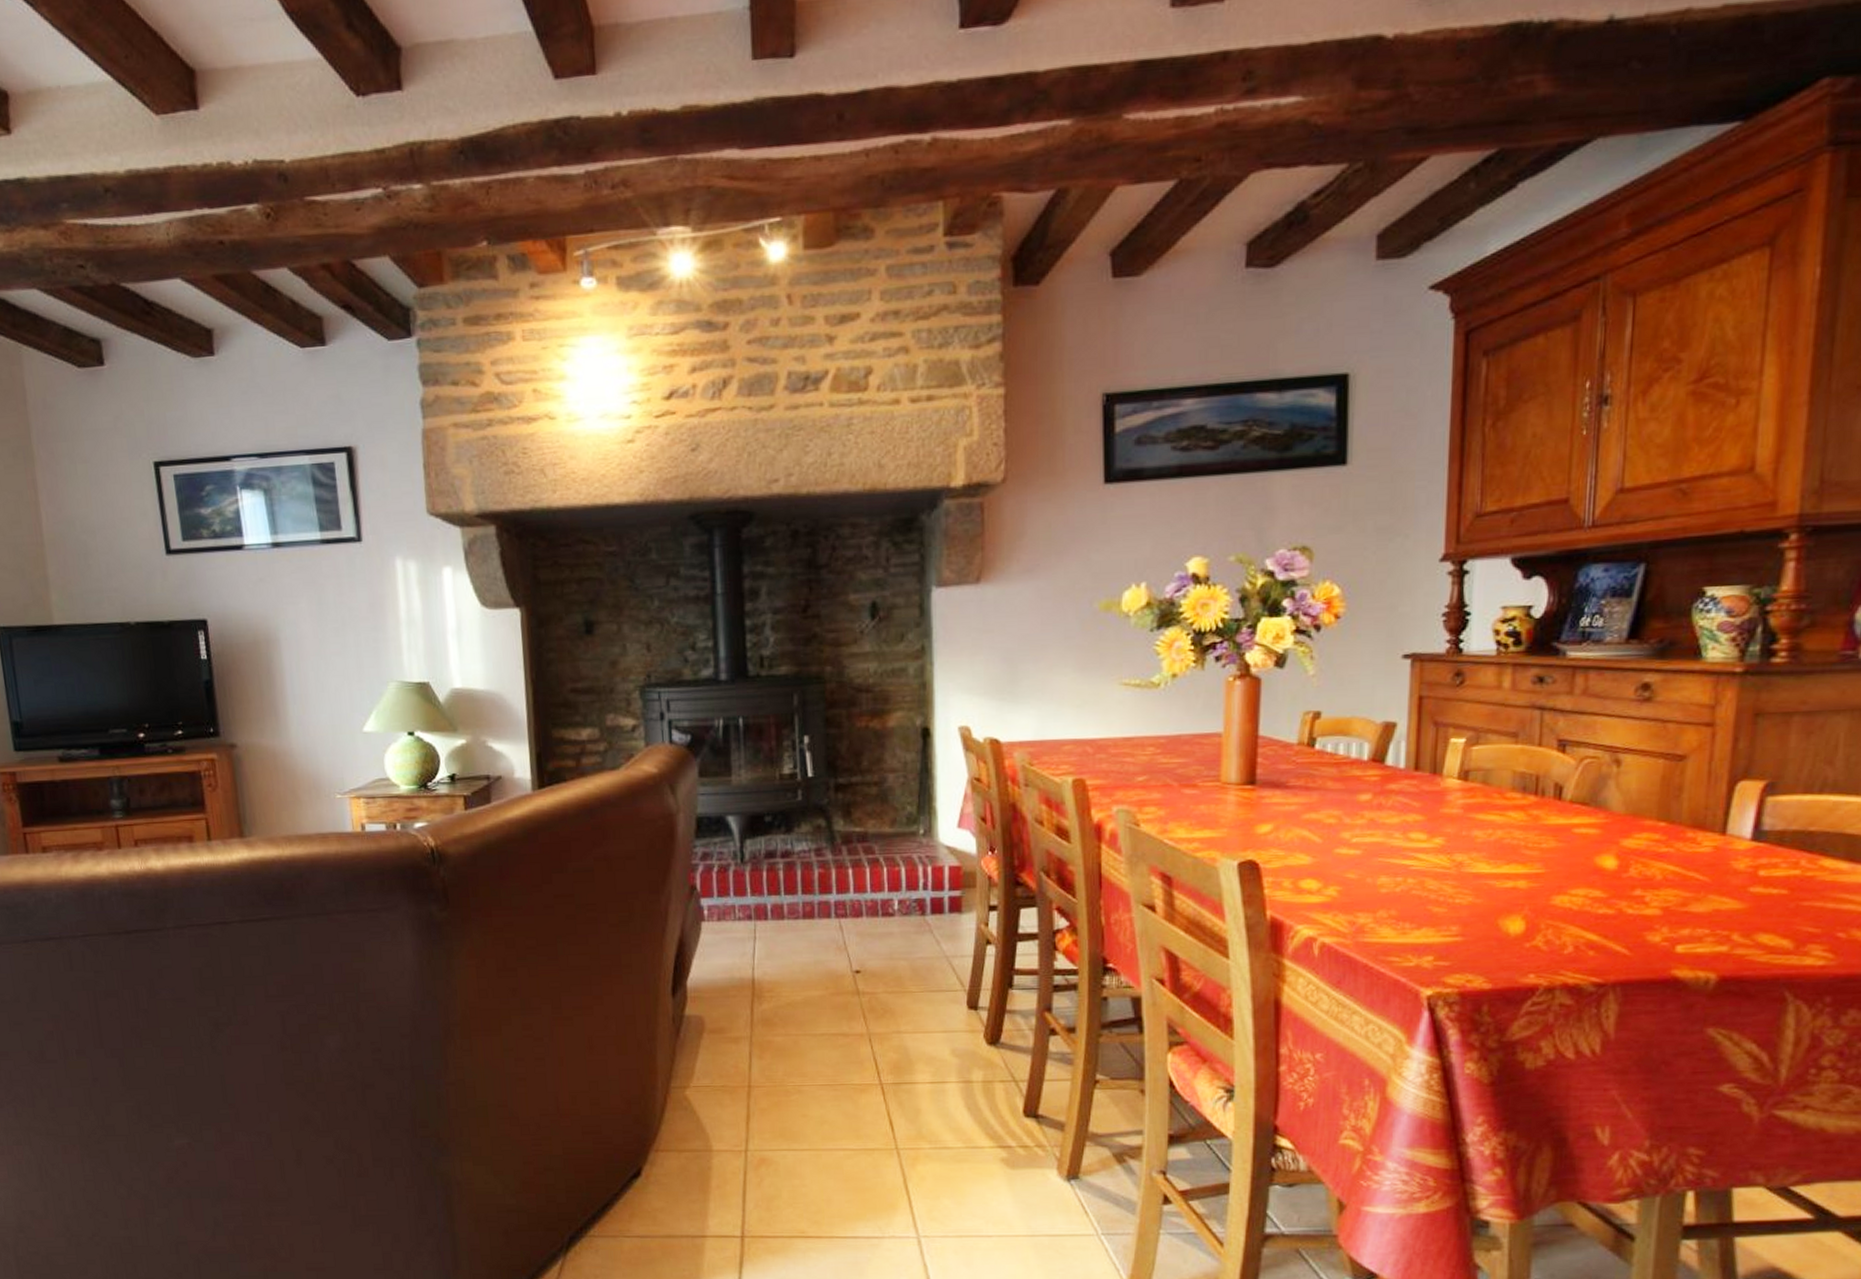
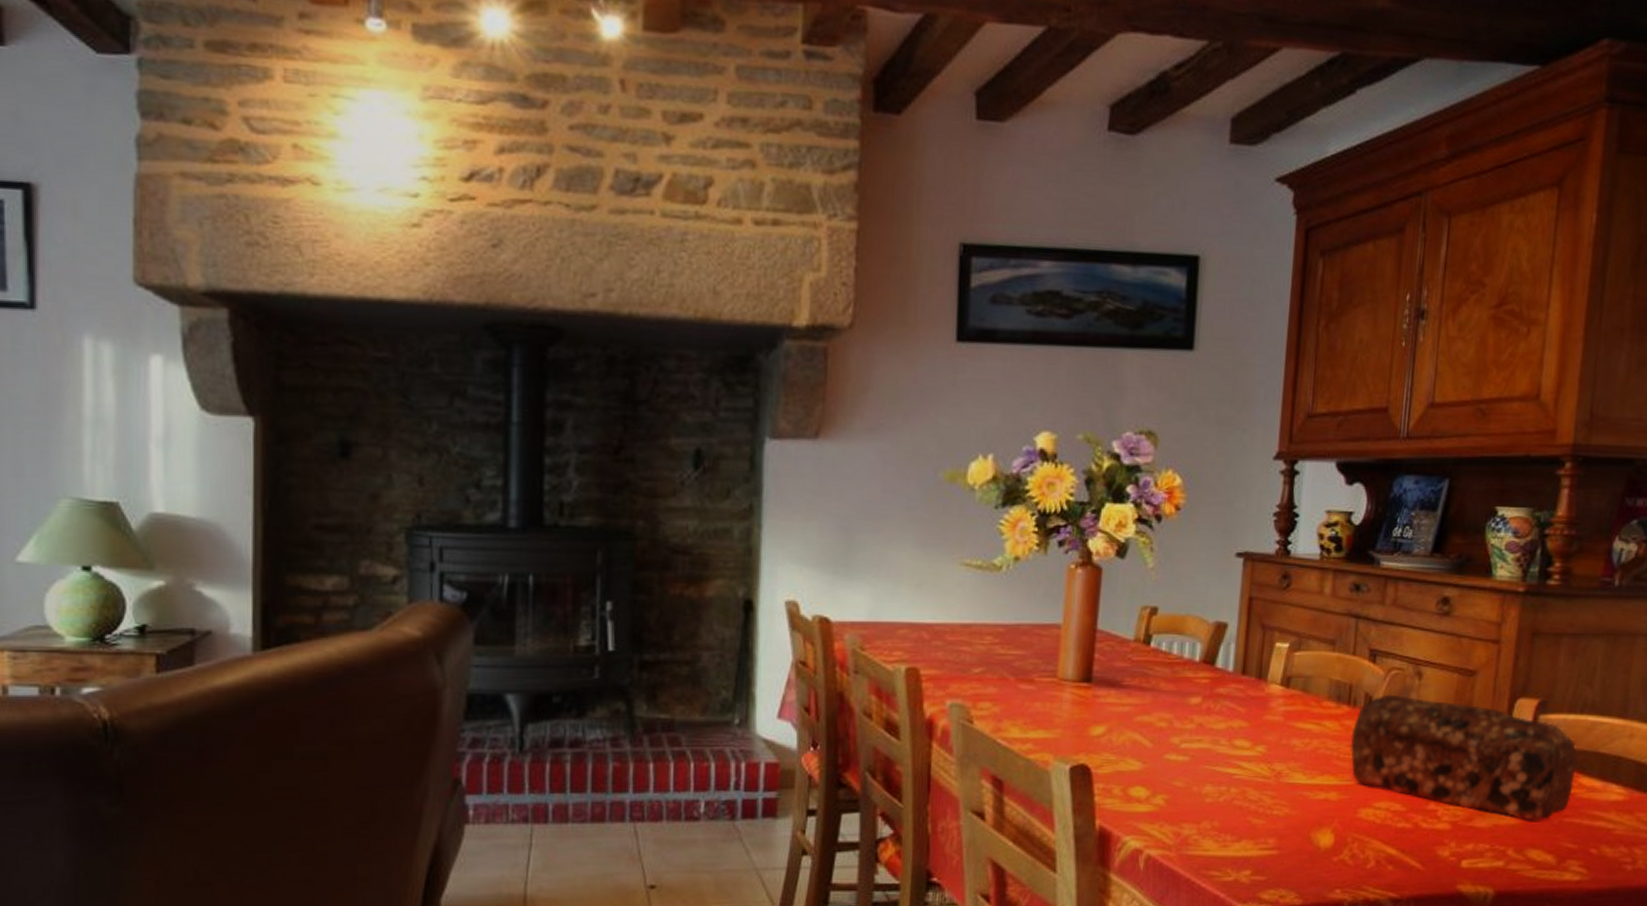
bread loaf: none [1539,782,1815,904] -> present [1350,694,1576,820]

